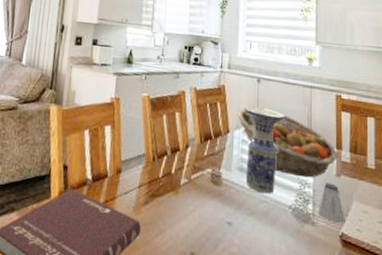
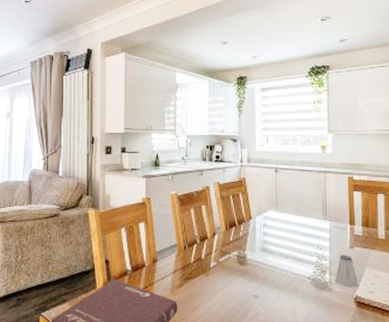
fruit basket: present [237,109,338,178] -> none [258,198,351,252]
vase: present [244,106,284,194] -> none [264,194,301,269]

